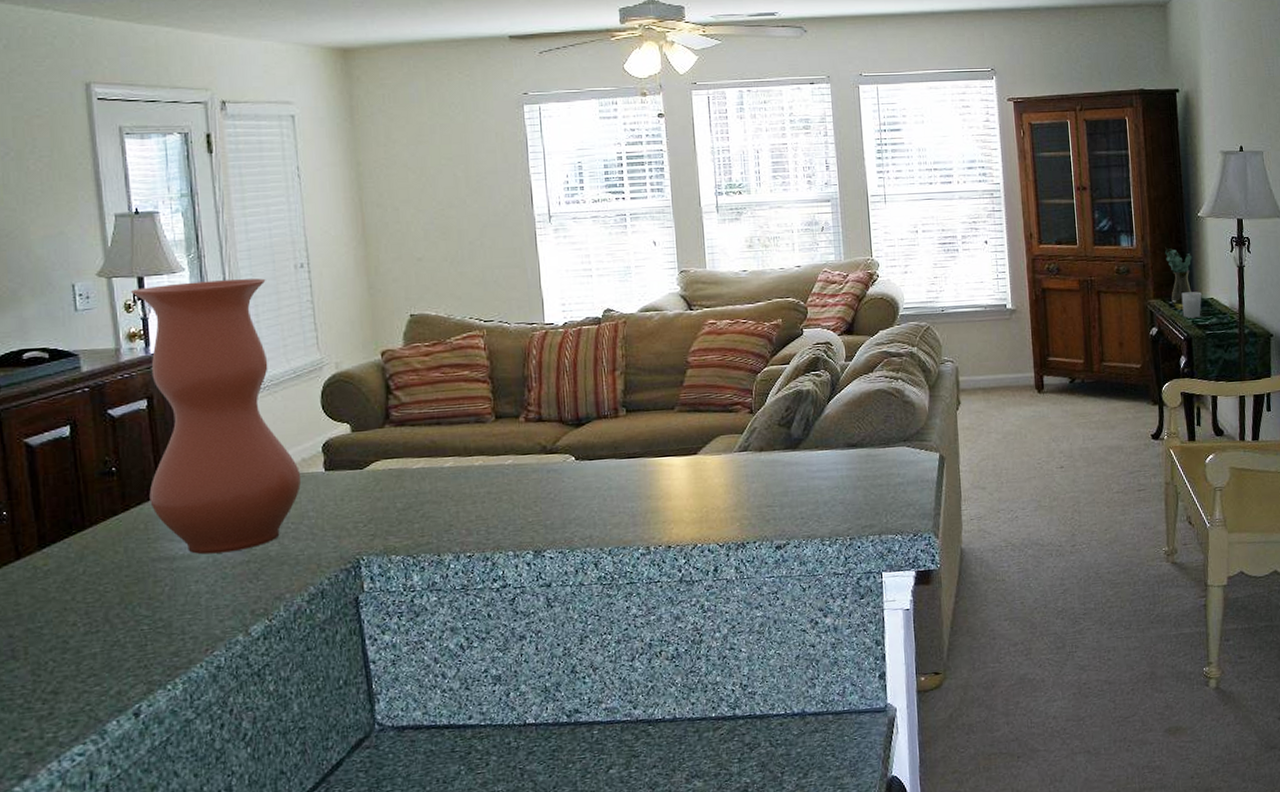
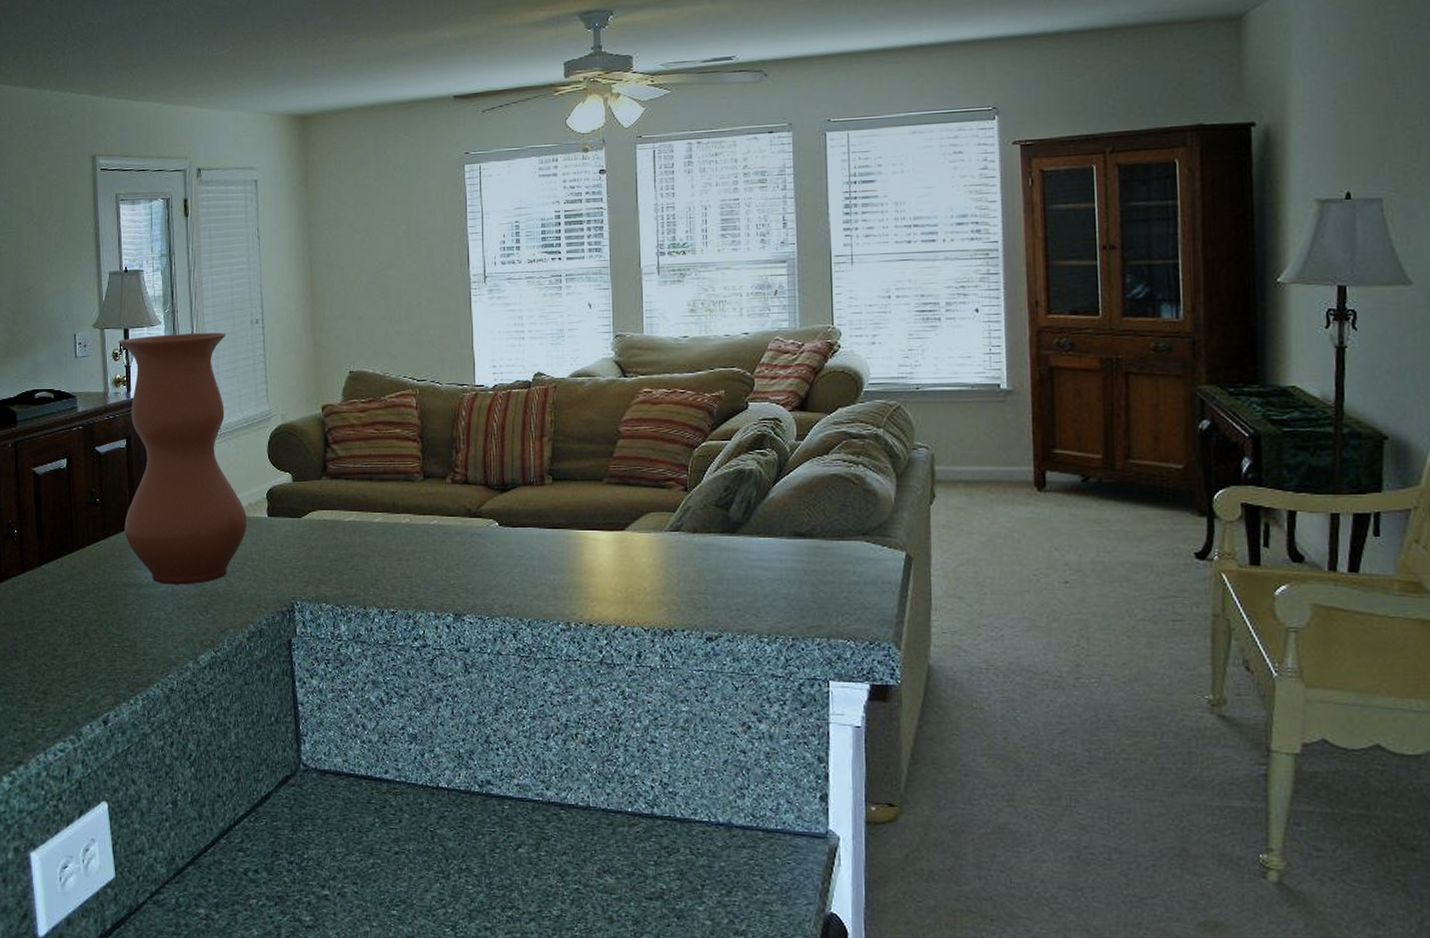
vase: present [1164,246,1192,310] -> none [1224,319,1266,399]
candle holder: present [1181,291,1202,319] -> none [1247,377,1279,411]

